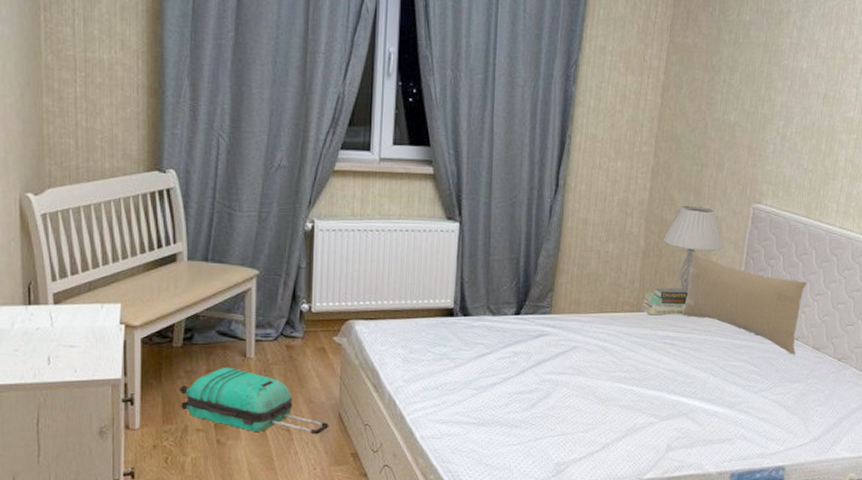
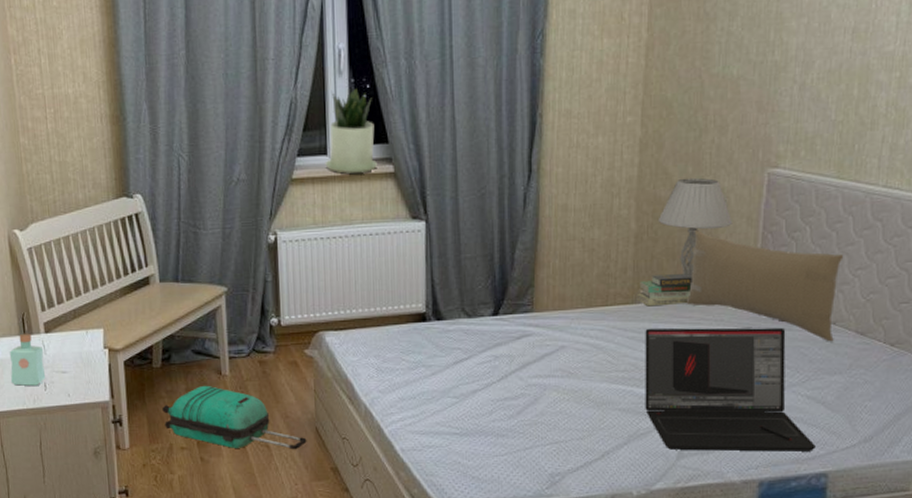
perfume: none [9,303,51,359] -> present [9,333,46,386]
planter: none [367,91,419,172] -> present [325,88,378,174]
laptop: none [642,334,777,448] -> present [645,327,816,452]

